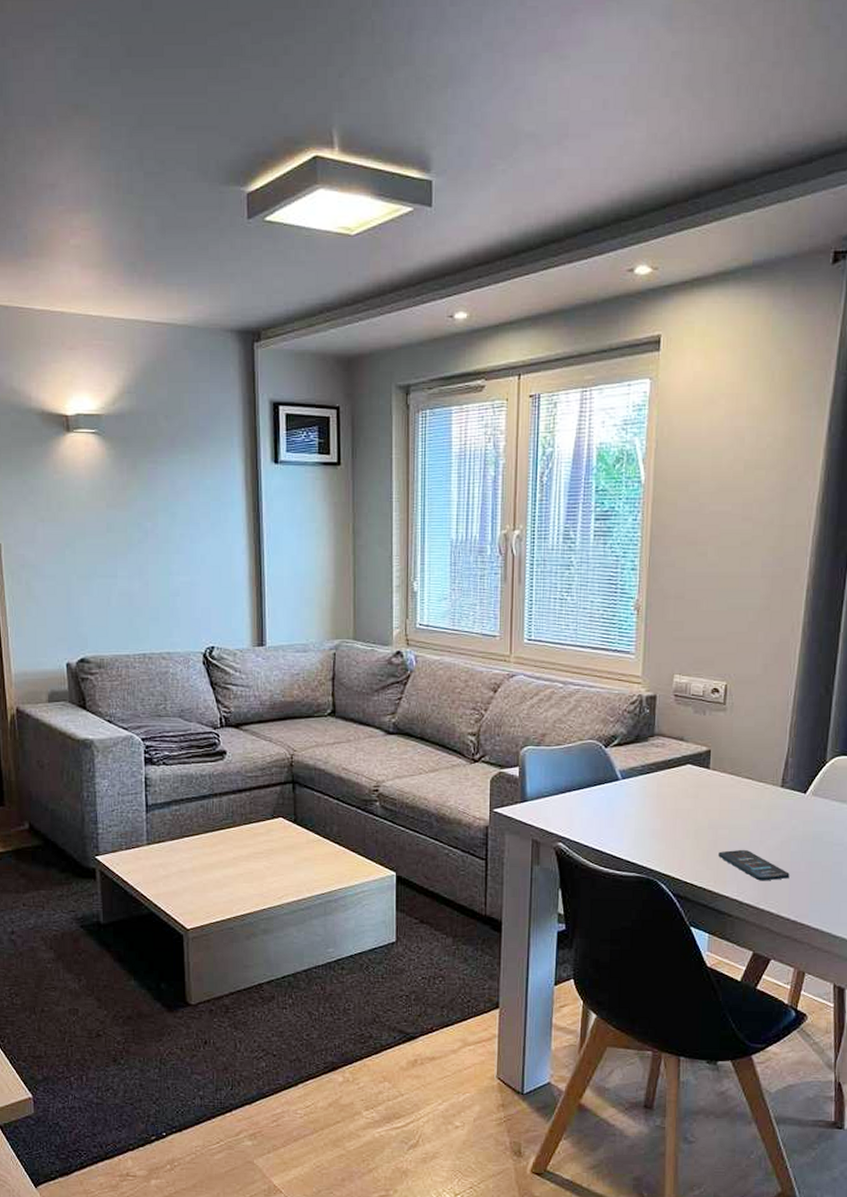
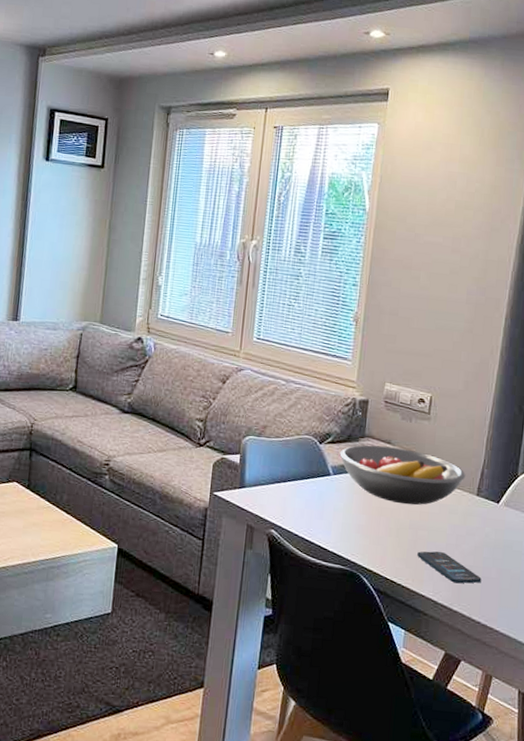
fruit bowl: none [628,744,768,804] -> present [339,445,466,505]

